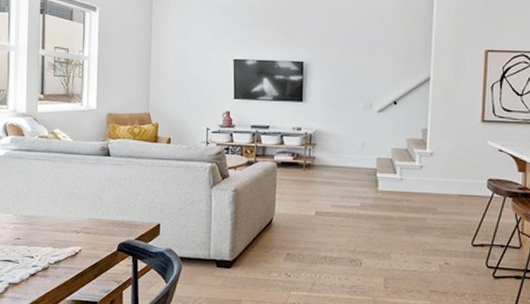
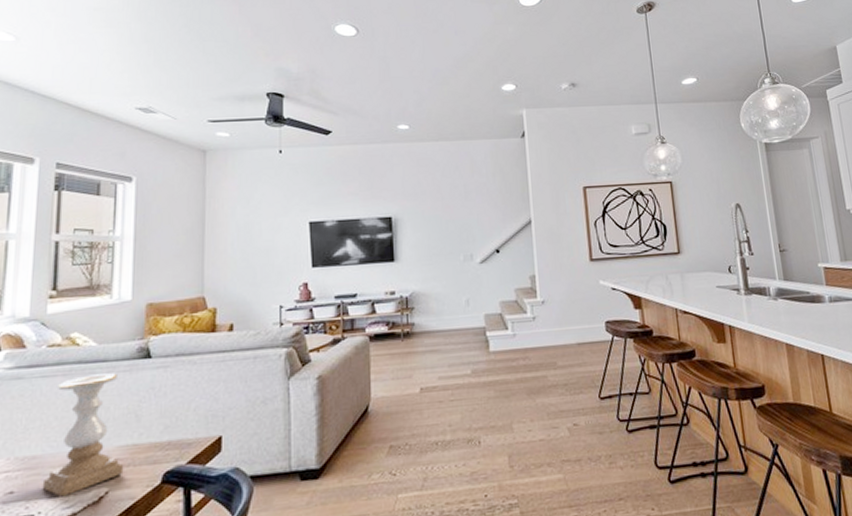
candle holder: none [39,163,92,248] -> present [43,373,124,497]

